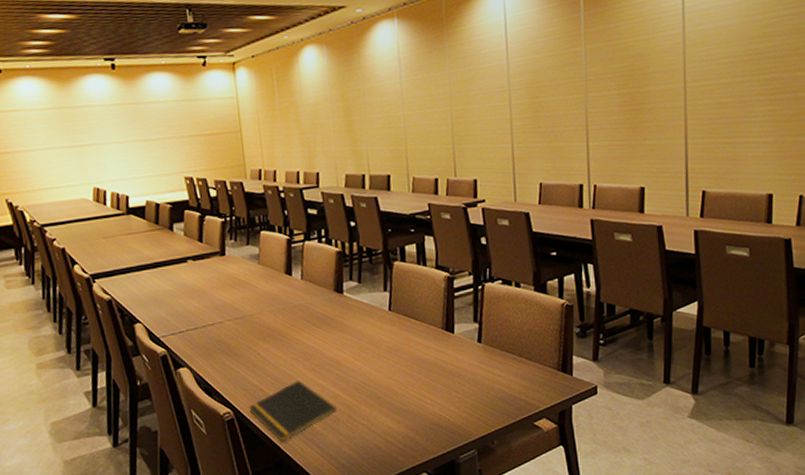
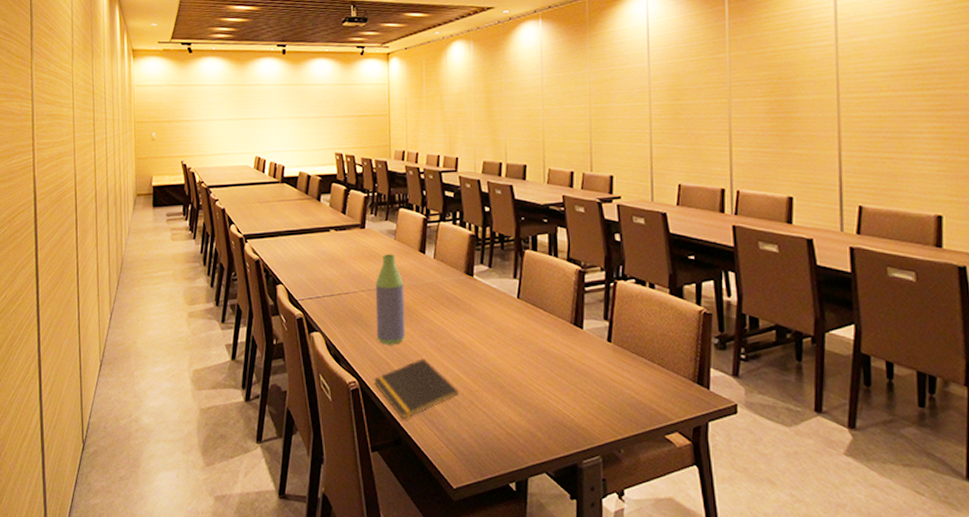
bottle: none [241,279,278,372] -> present [375,254,406,345]

